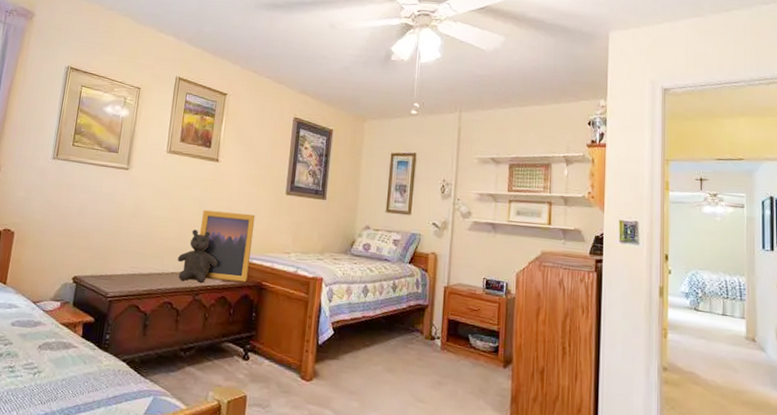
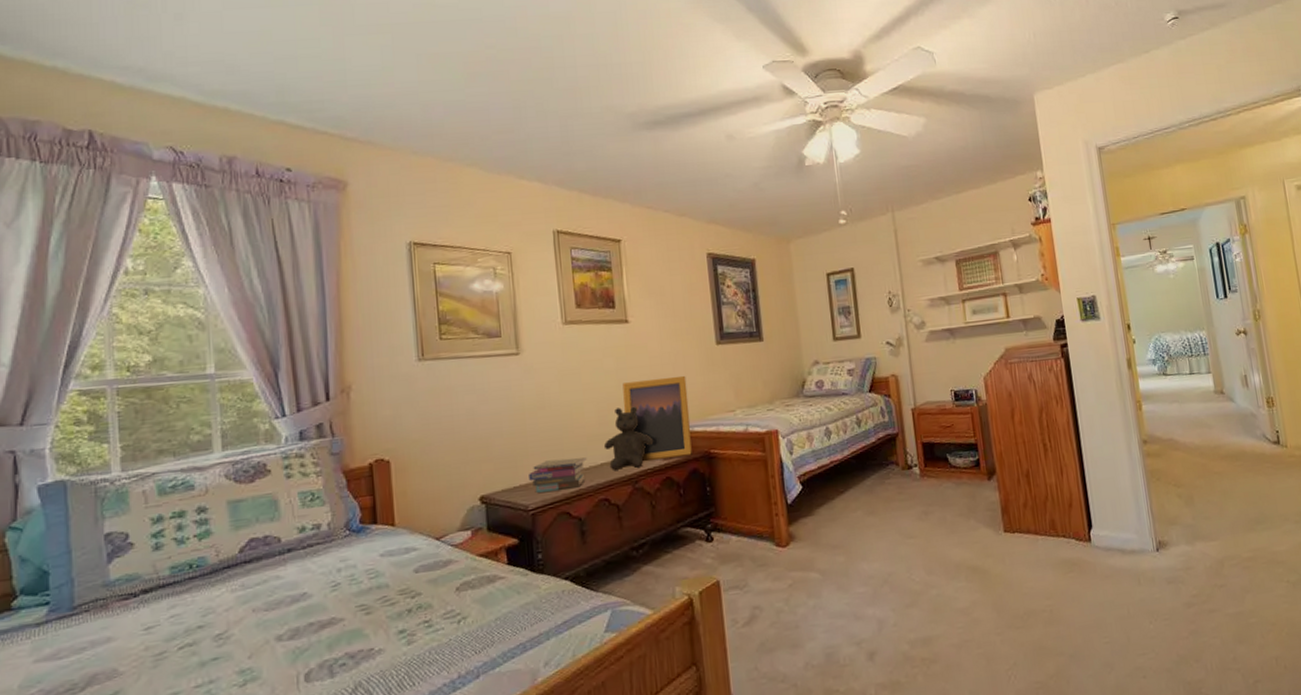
books: none [114,259,162,288] -> present [529,457,587,493]

